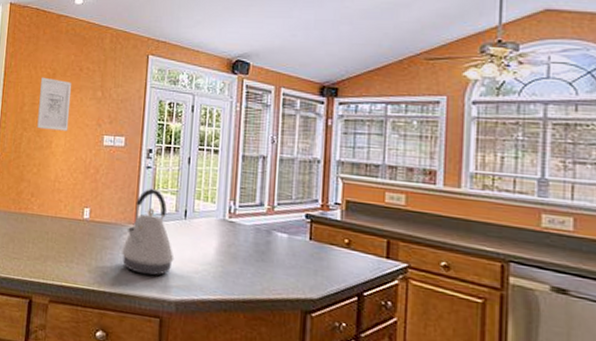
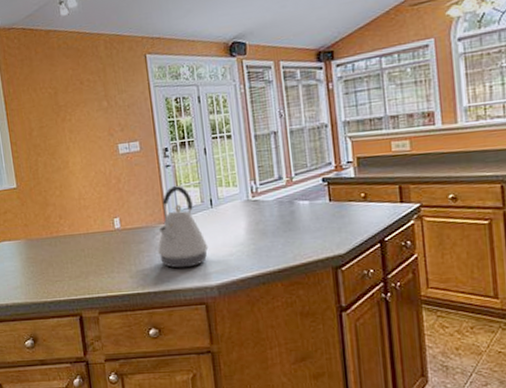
wall art: present [37,77,71,131] -> none [43,97,82,151]

